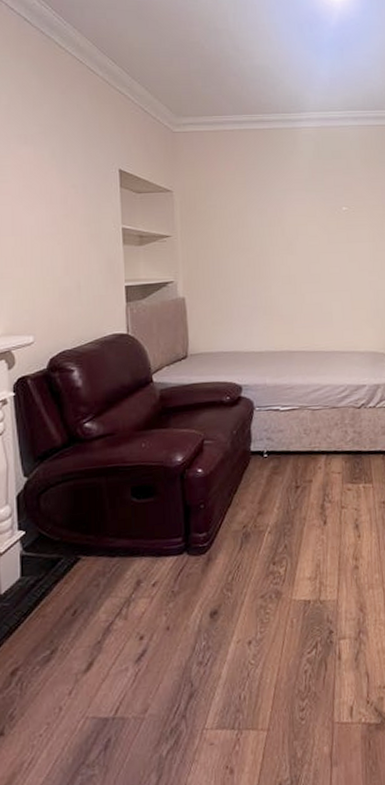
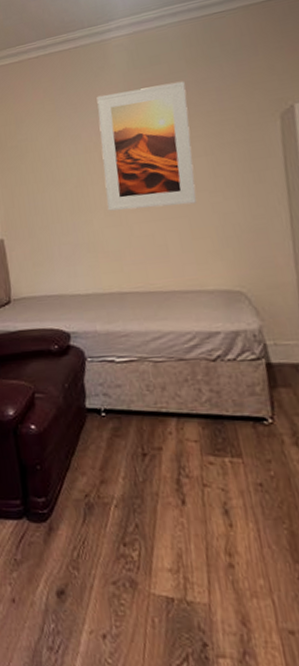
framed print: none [284,176,359,281] -> present [96,81,196,211]

